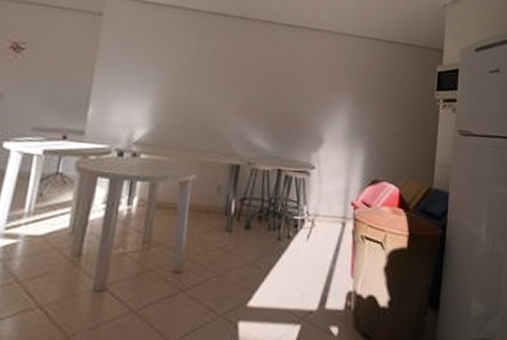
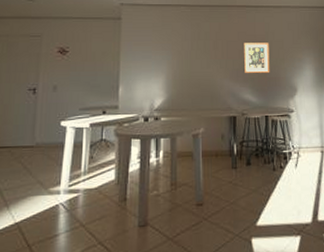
wall art: none [259,70,296,115] -> present [244,42,270,74]

